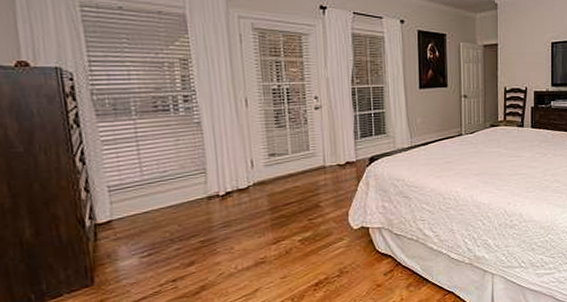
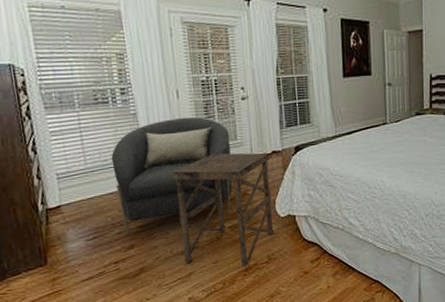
armchair: none [171,126,304,249] -> present [111,117,233,233]
side table: none [238,163,347,281] -> present [171,152,274,266]

